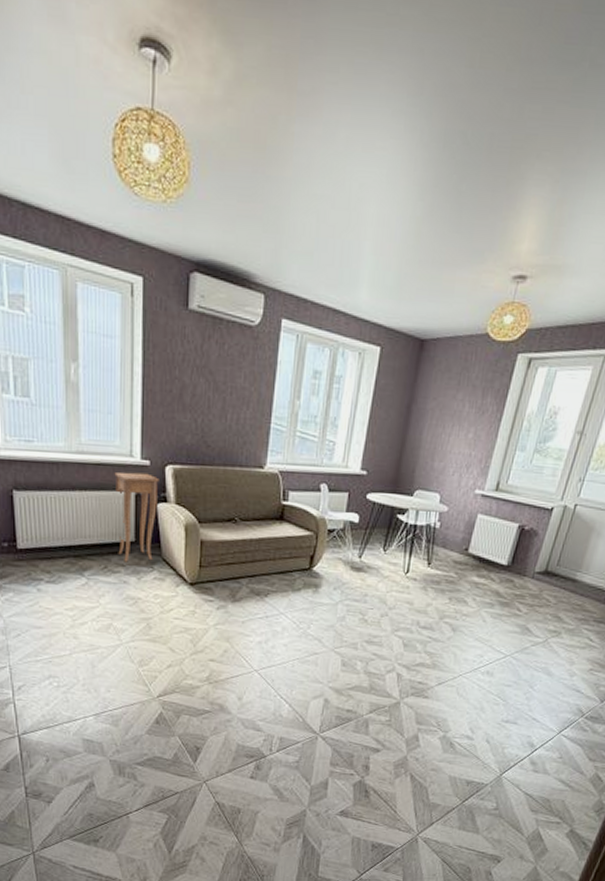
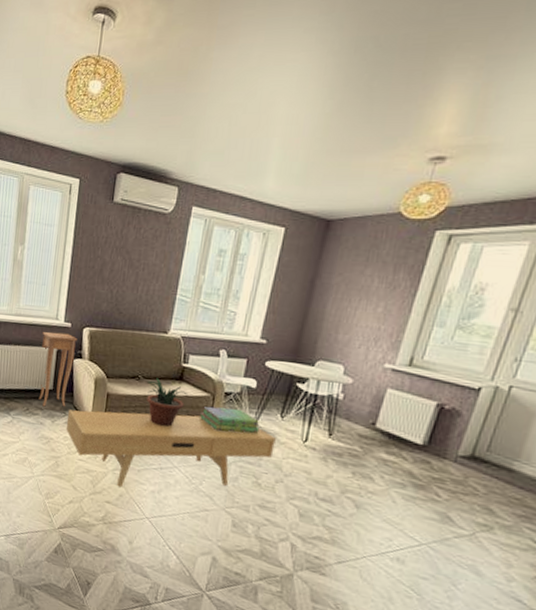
tv console: none [155,556,380,643] -> present [66,409,276,488]
potted plant: none [245,519,291,573] -> present [147,378,188,428]
stack of books: none [304,545,364,572] -> present [200,406,260,434]

